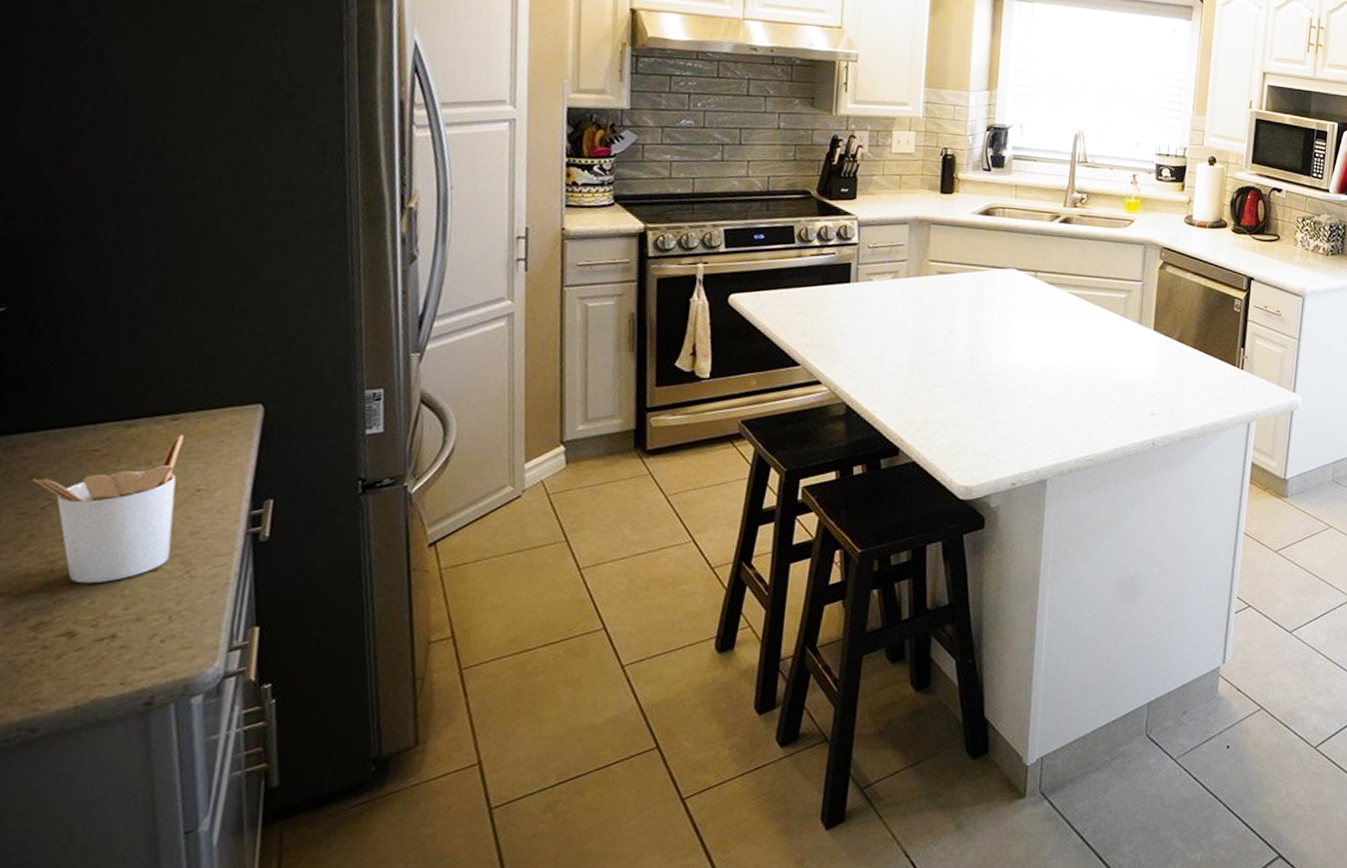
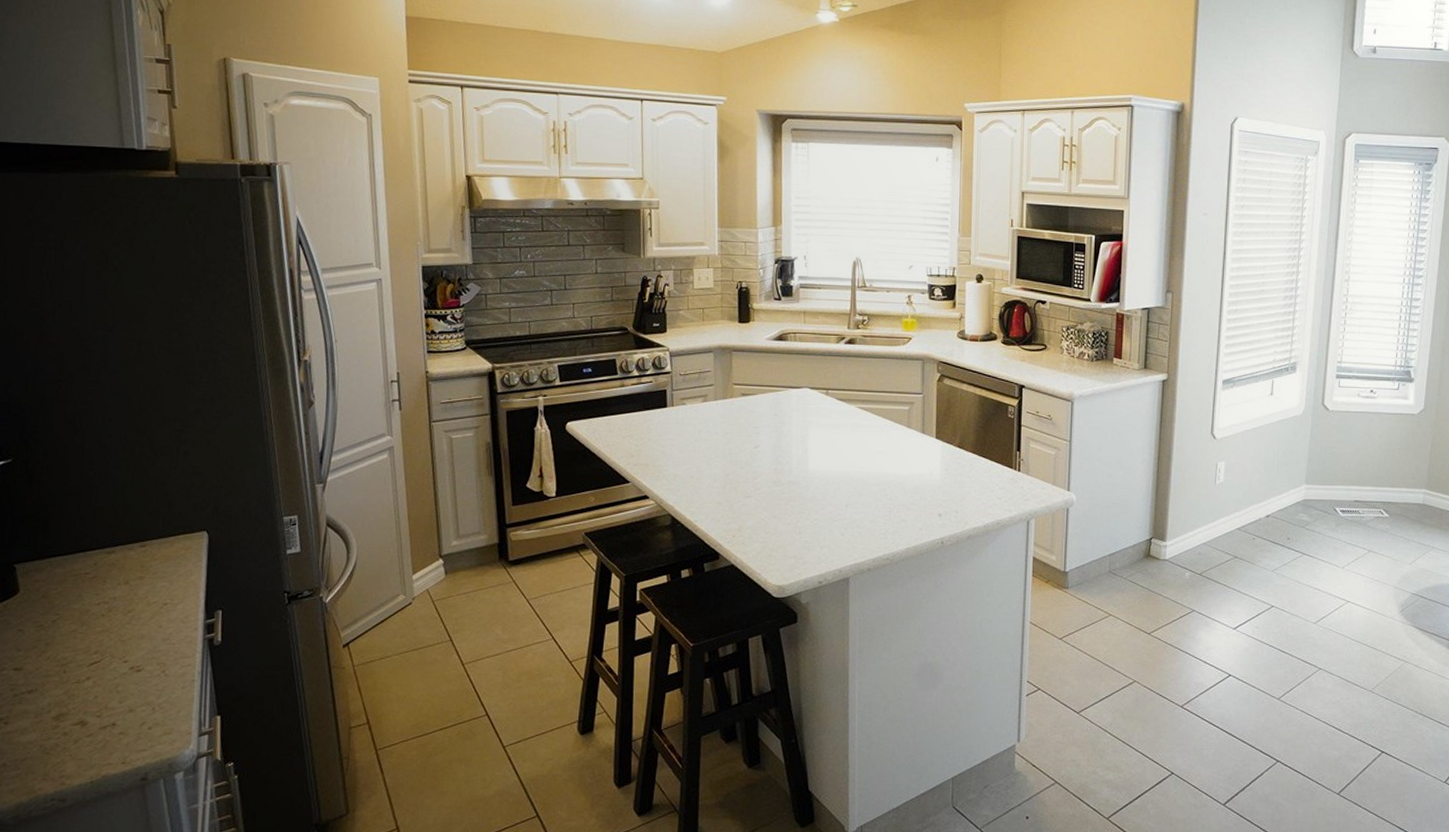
utensil holder: present [32,435,184,584] -> none [44,559,151,682]

